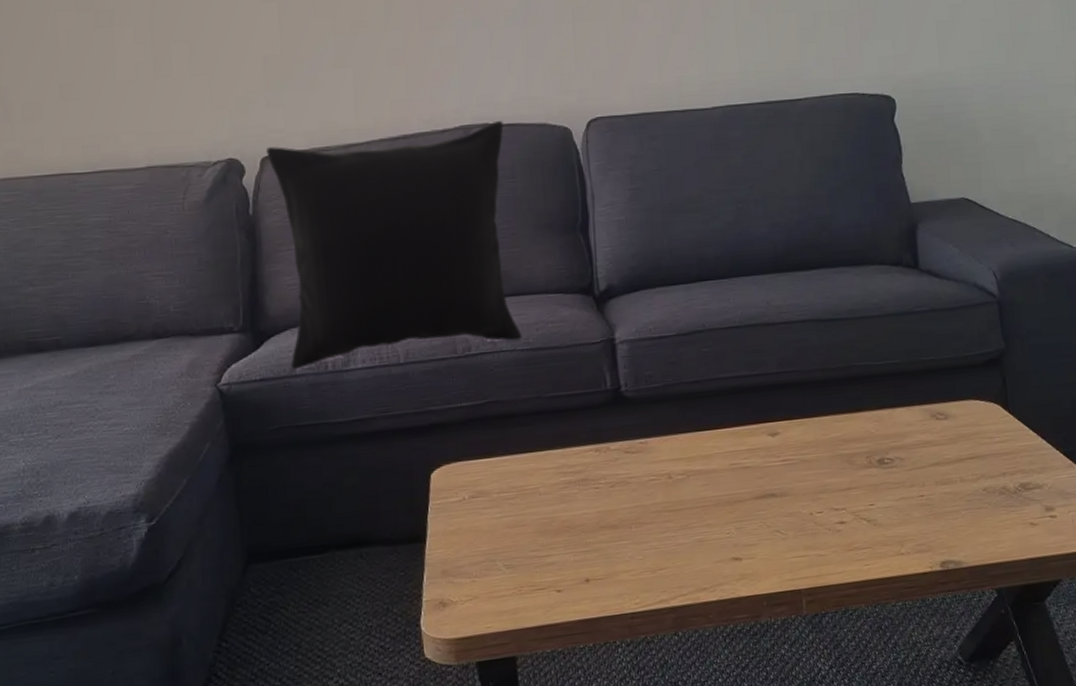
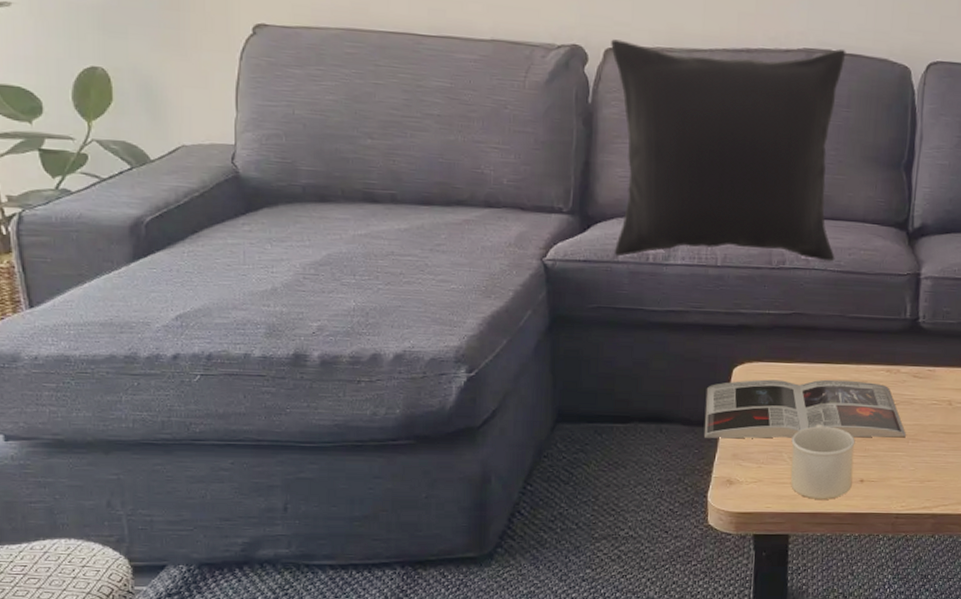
magazine: none [404,466,627,557] -> present [703,379,906,439]
mug: none [504,521,577,611] -> present [790,424,855,499]

